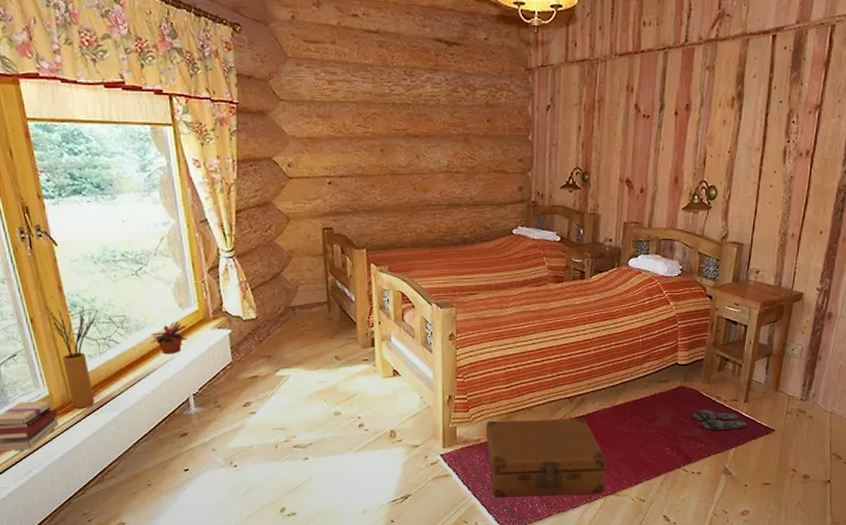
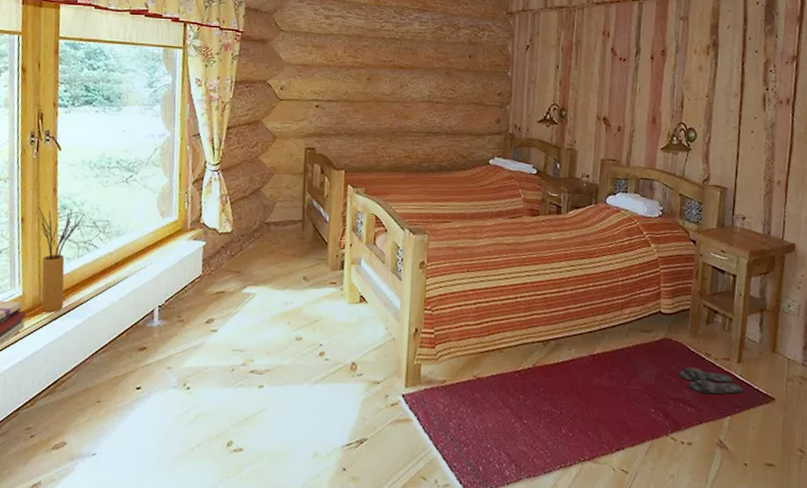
potted plant: present [149,321,189,354] -> none [126,230,165,263]
suitcase: present [486,418,606,498] -> none [452,360,583,458]

